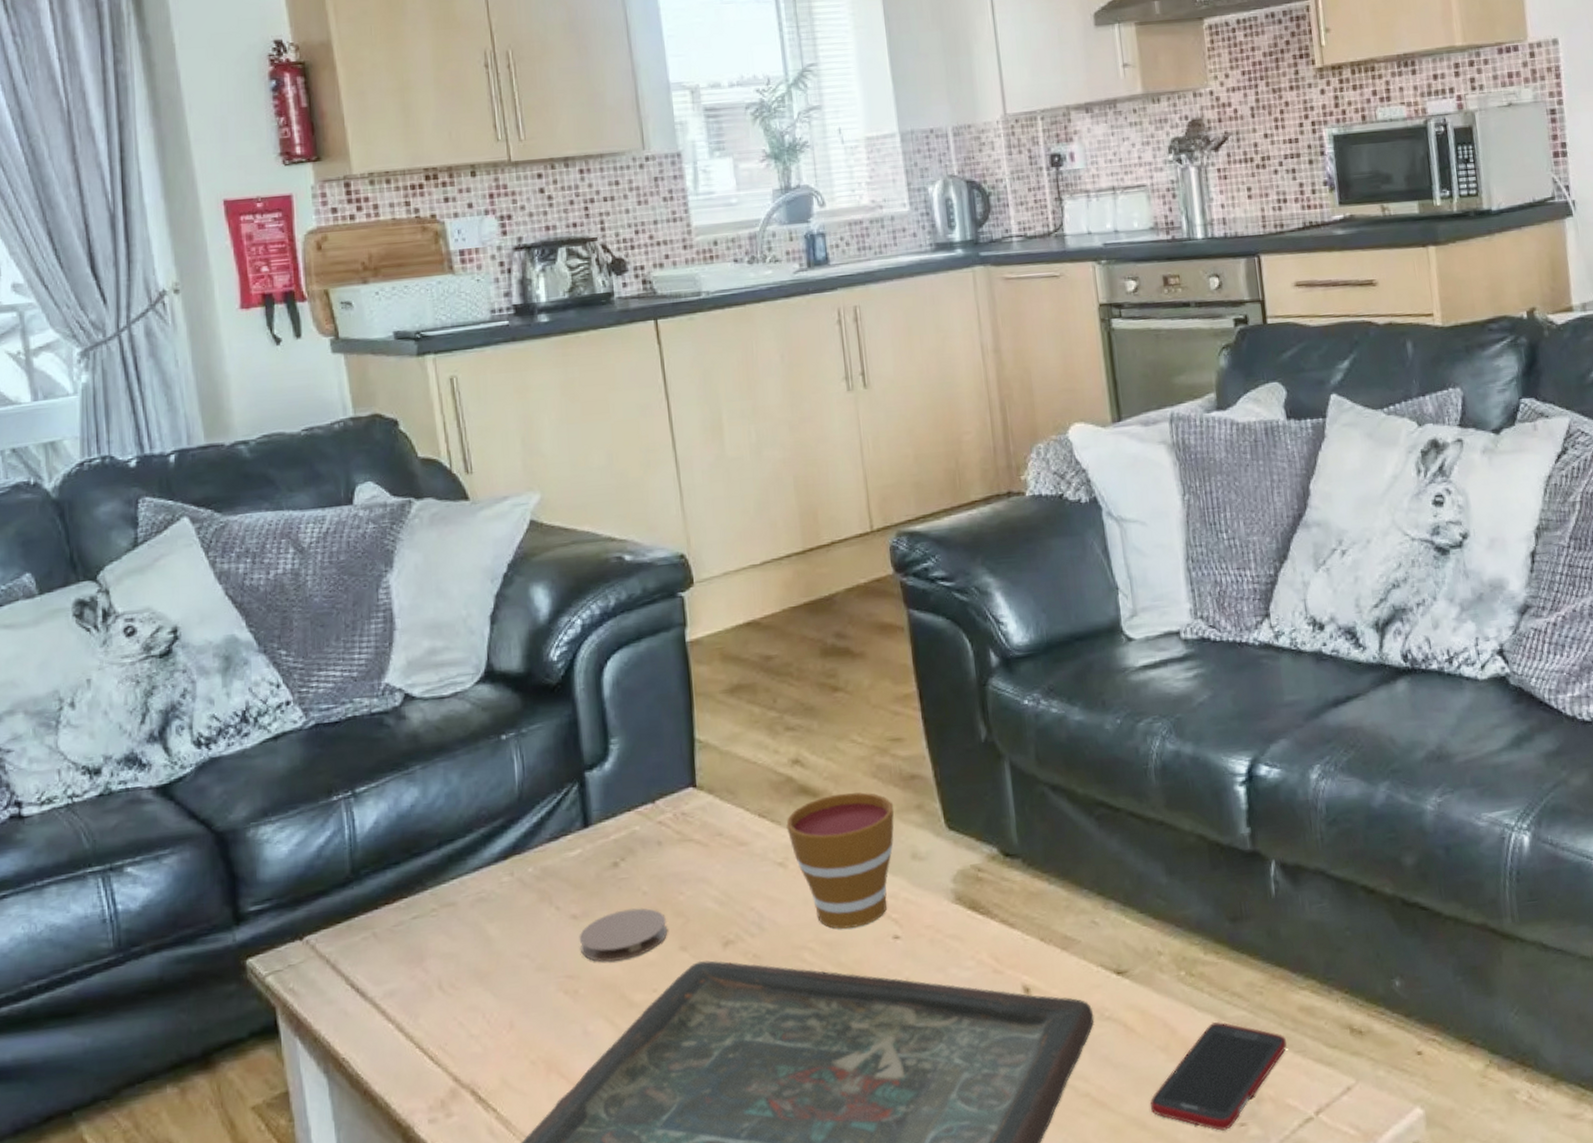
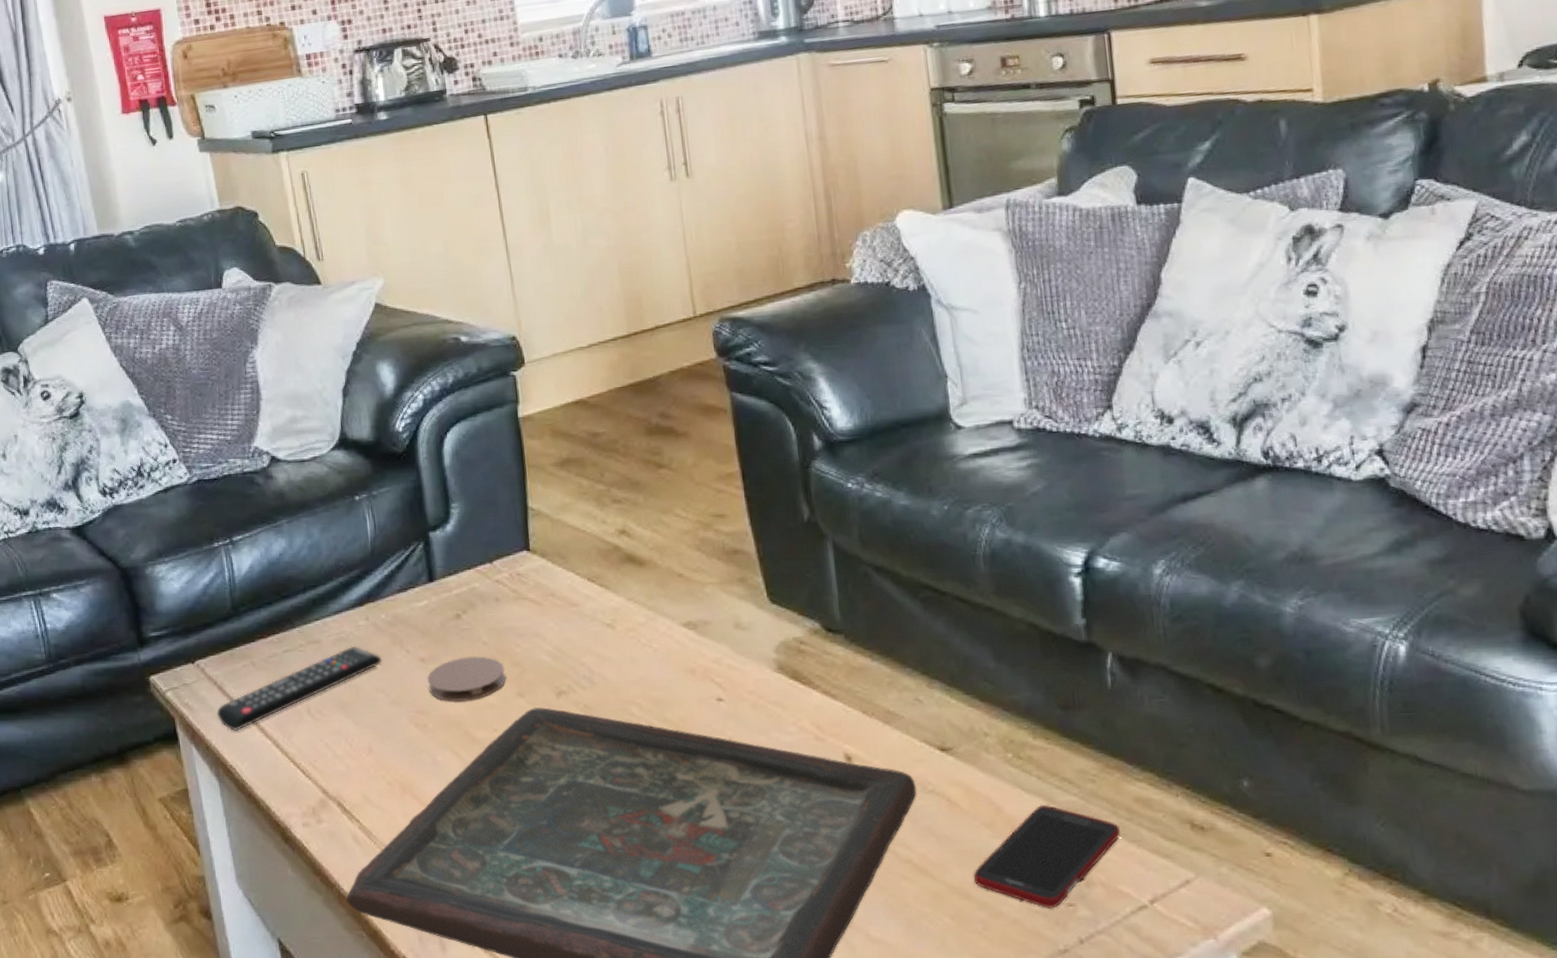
remote control: none [328,905,529,1017] -> present [216,645,383,731]
cup: present [786,792,894,929] -> none [614,563,718,688]

